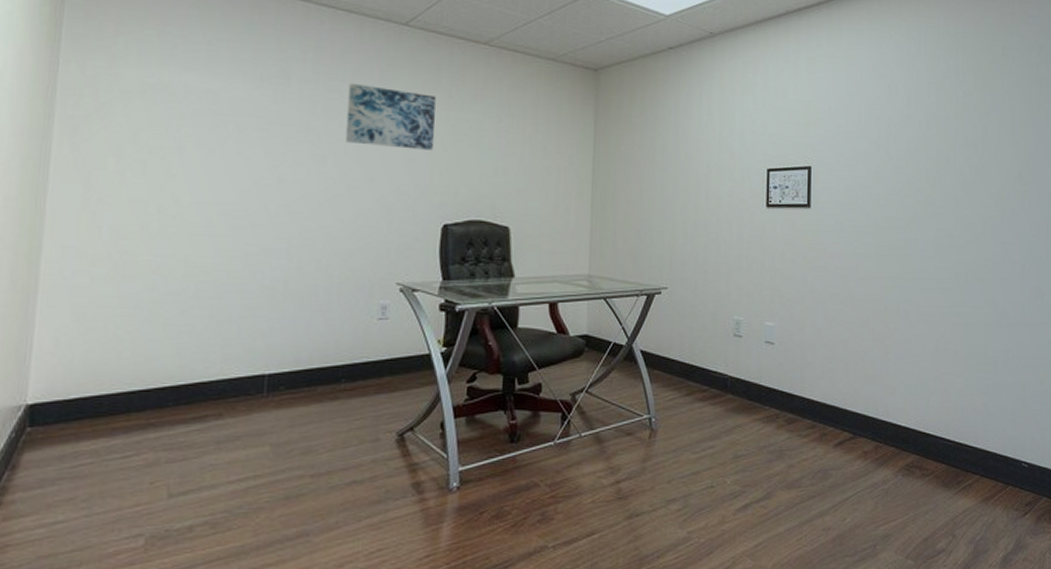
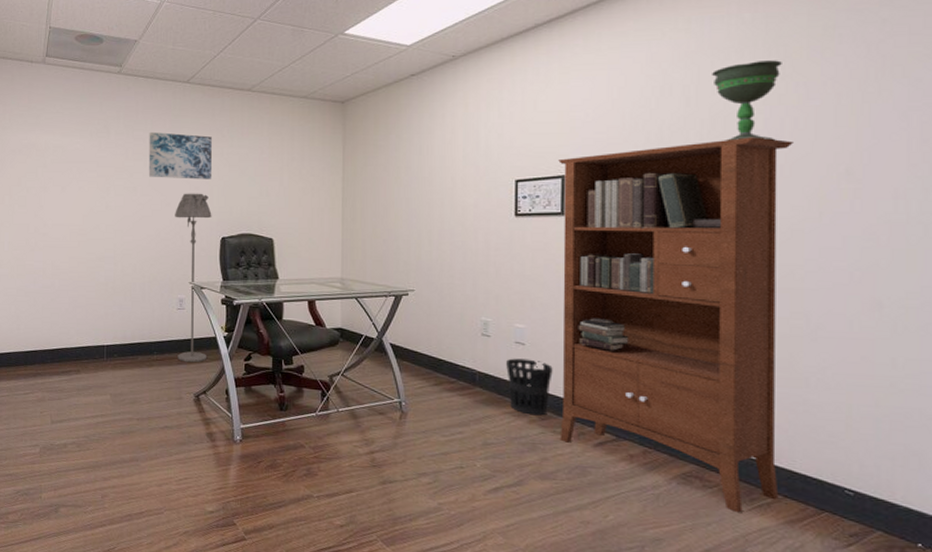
floor lamp: none [375,166,432,390] -> present [175,193,212,363]
wastebasket: none [757,359,799,420] -> present [506,358,553,416]
bookcase: none [804,139,984,497] -> present [558,137,793,513]
chalice: none [927,71,976,144] -> present [712,60,782,141]

